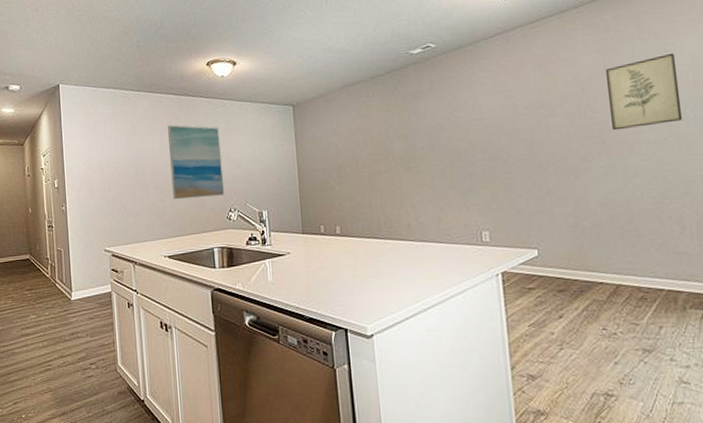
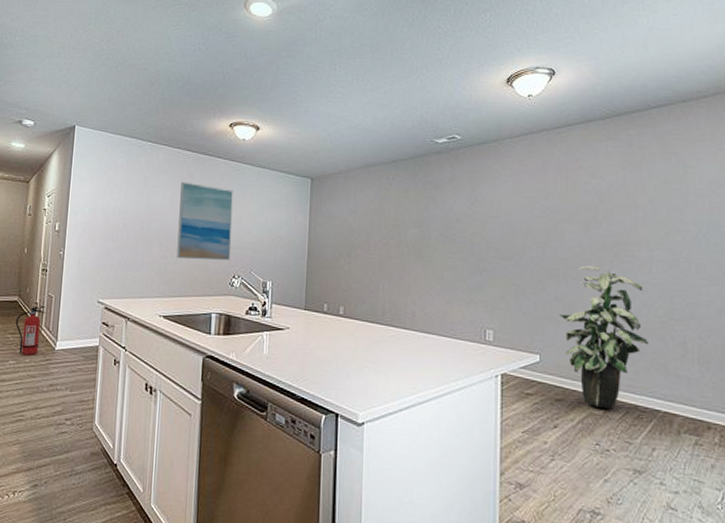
fire extinguisher: none [30,261,58,309] -> present [15,306,46,356]
indoor plant: none [553,155,646,294] -> present [560,265,649,410]
wall art: present [605,52,683,131] -> none [624,175,695,245]

